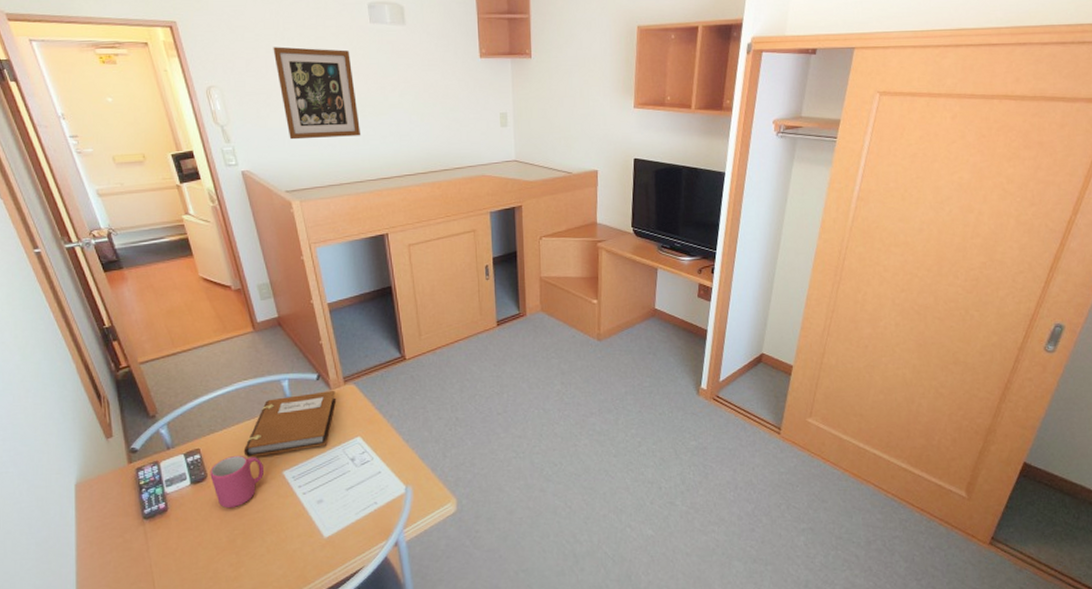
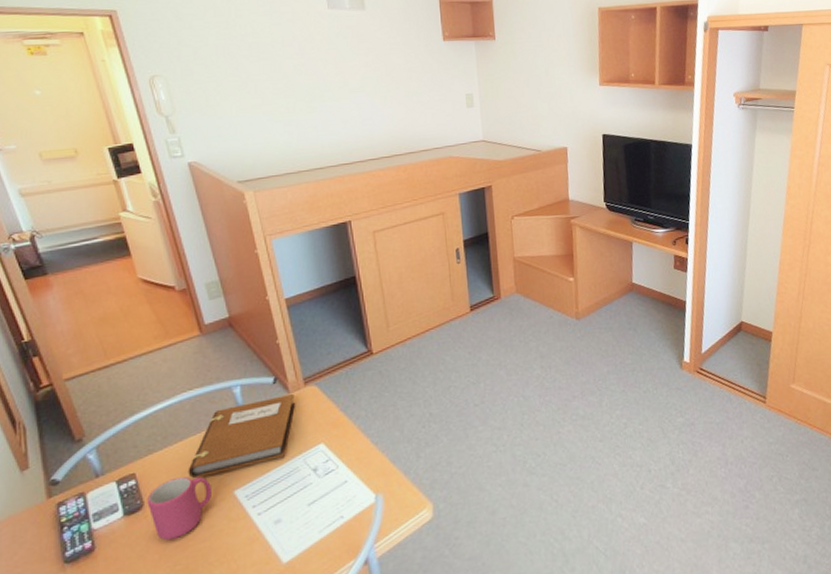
wall art: present [273,46,361,140] -> none [224,34,320,128]

